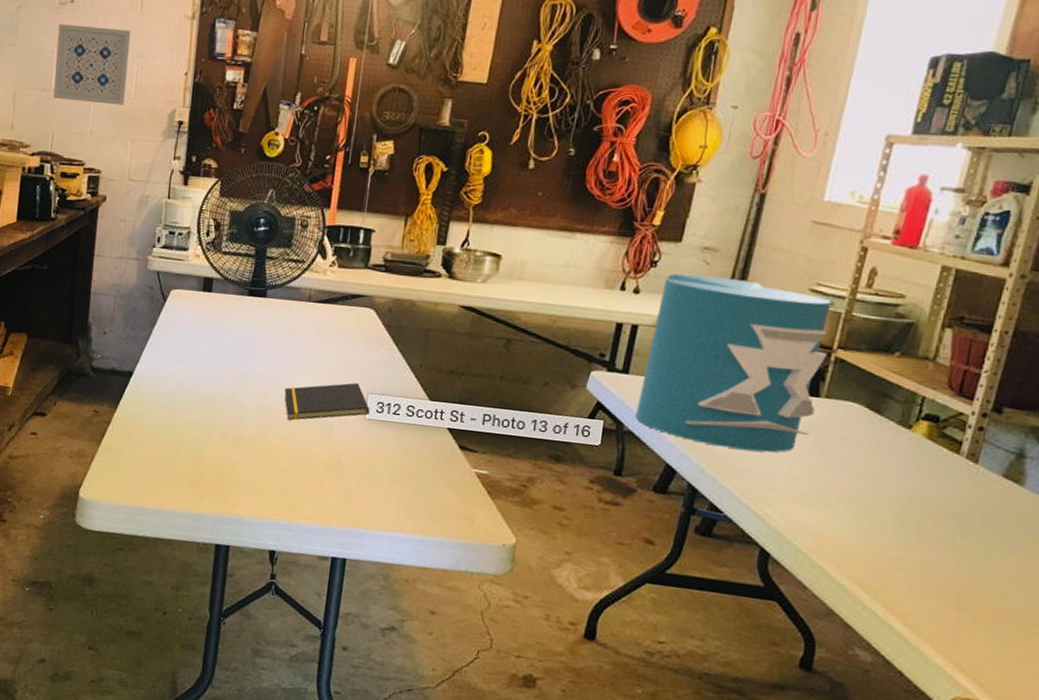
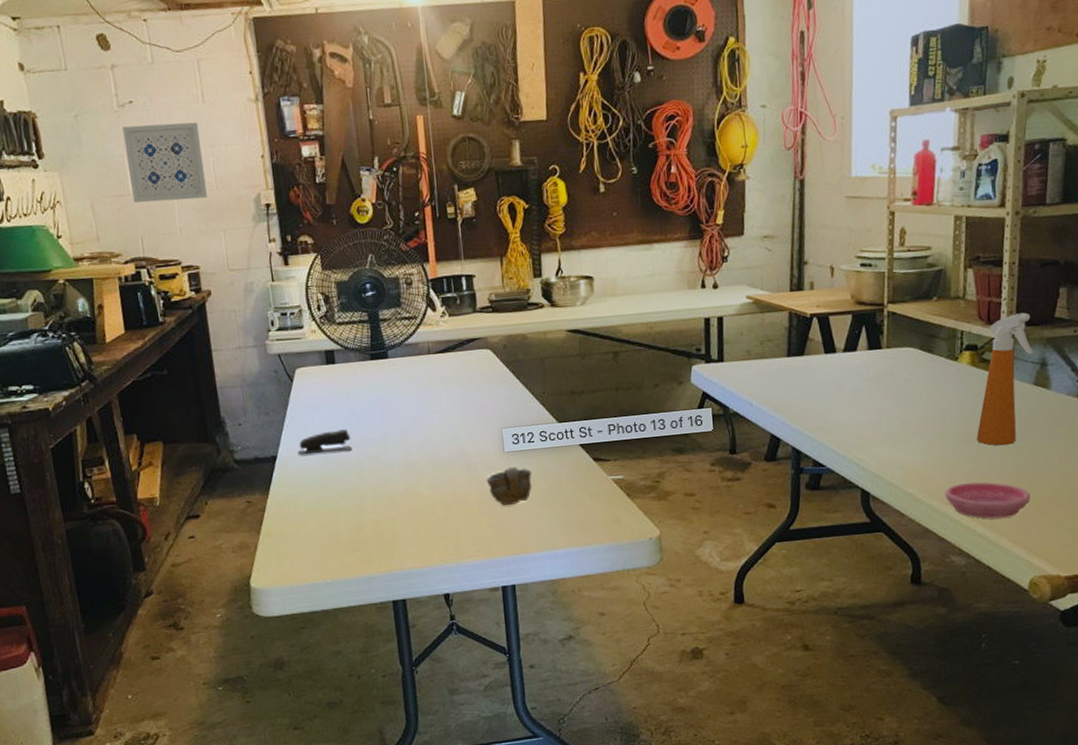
stapler: none [154,358,211,382] -> present [297,429,352,454]
notepad: present [284,383,370,421] -> none [424,421,507,469]
cup: none [339,435,391,475] -> present [486,466,532,506]
bucket: present [635,273,832,453] -> none [736,259,881,410]
saucer: none [862,568,972,622] -> present [945,482,1031,519]
spray bottle: none [915,390,1016,539] -> present [976,312,1034,446]

